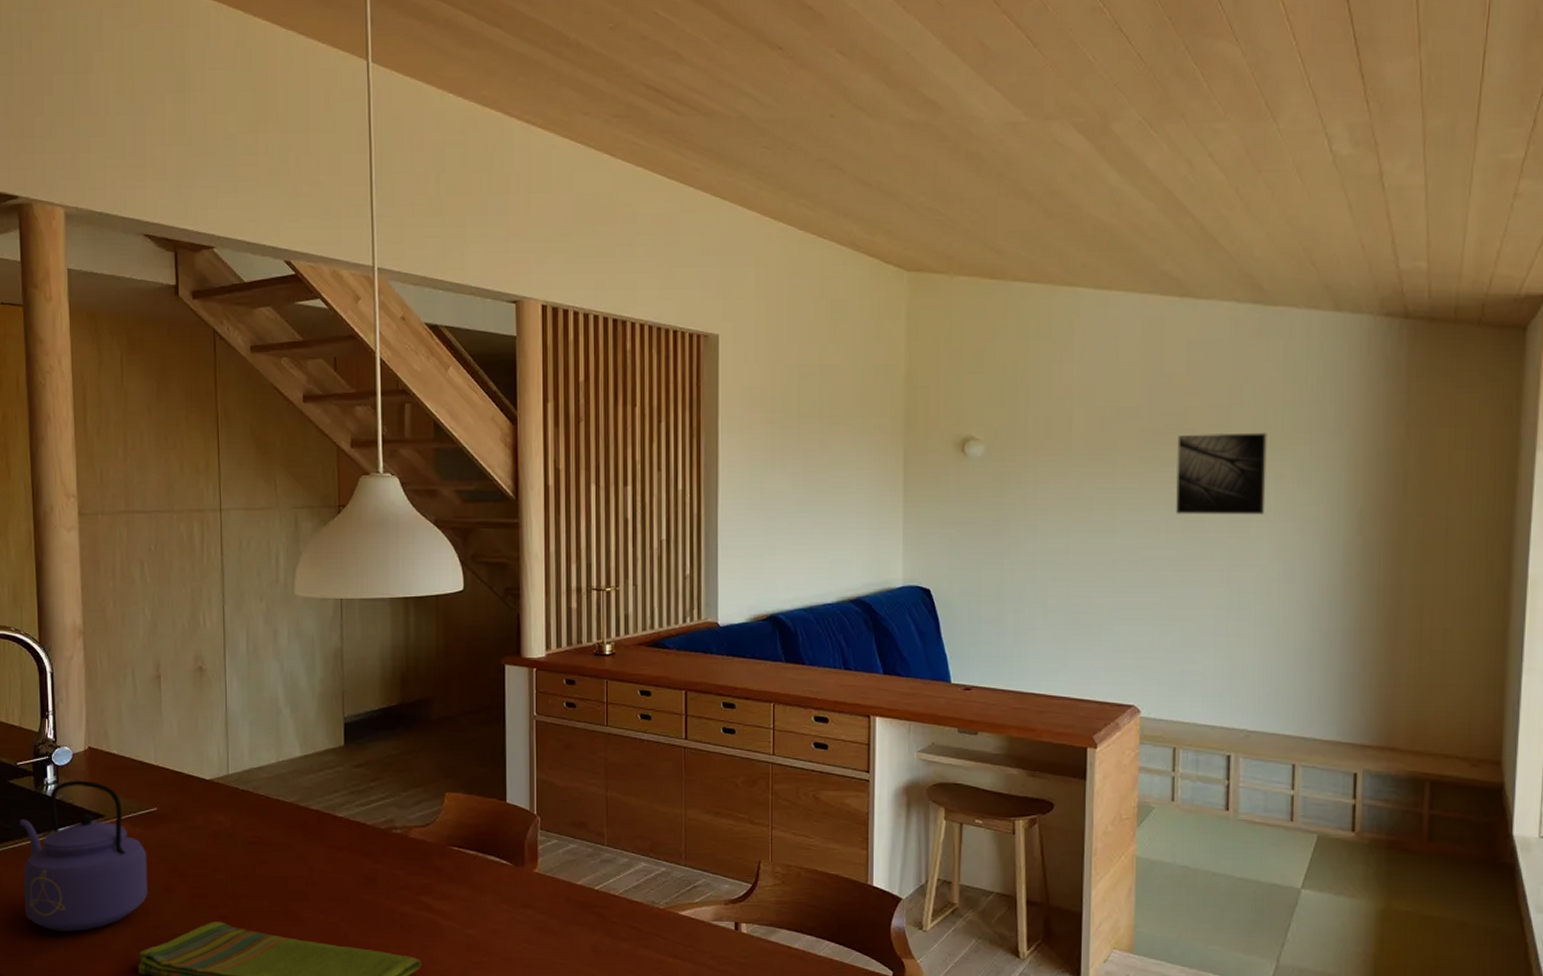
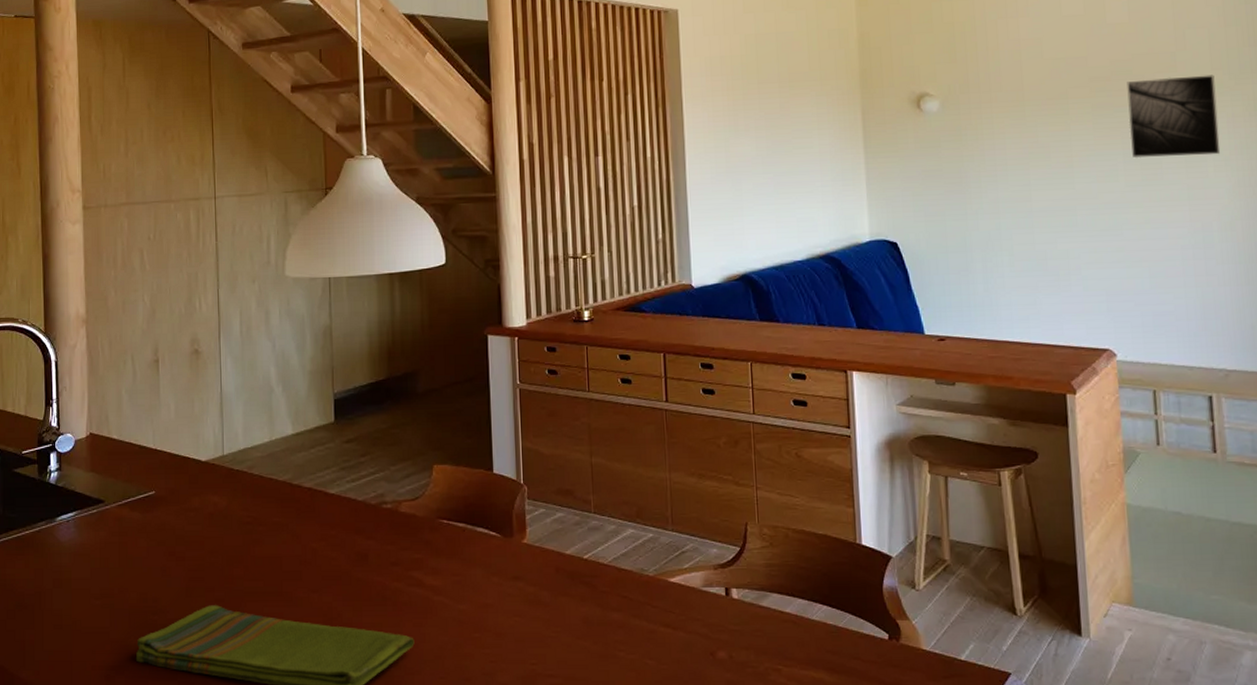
kettle: present [19,780,148,932] -> none [23,466,146,620]

